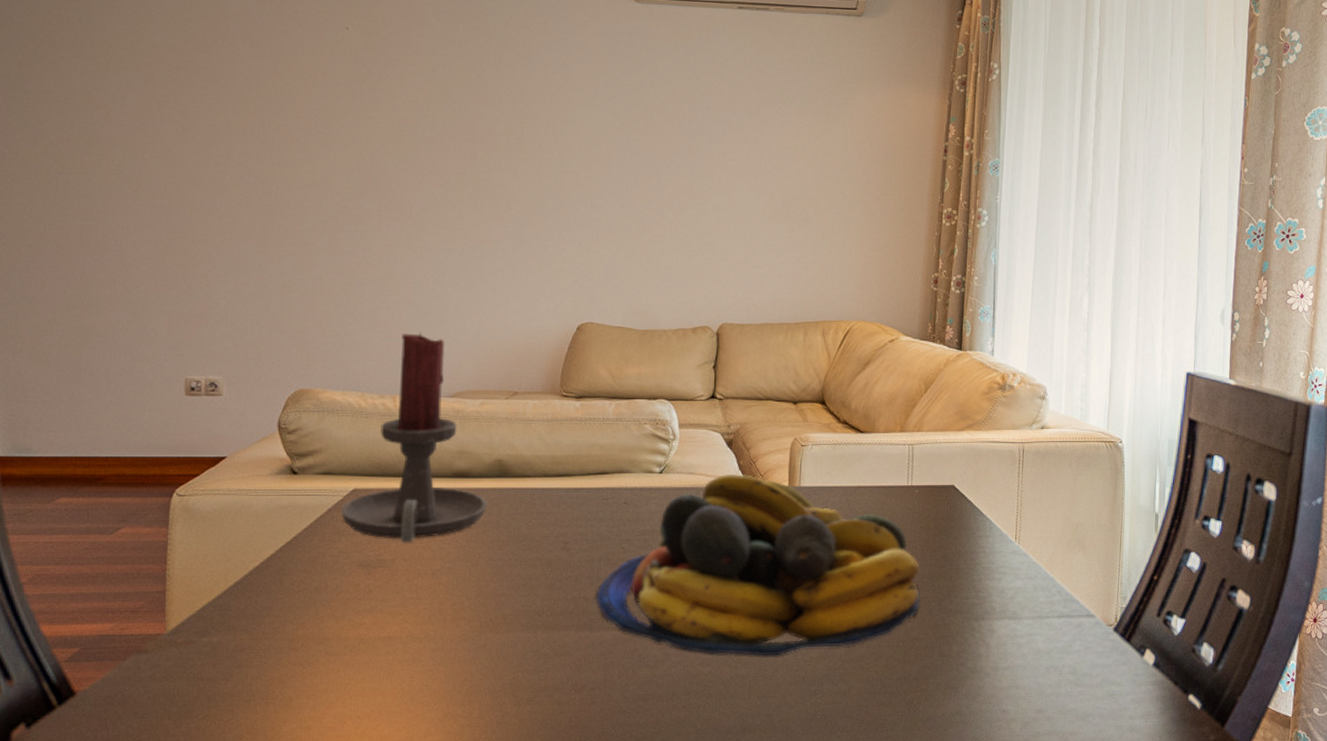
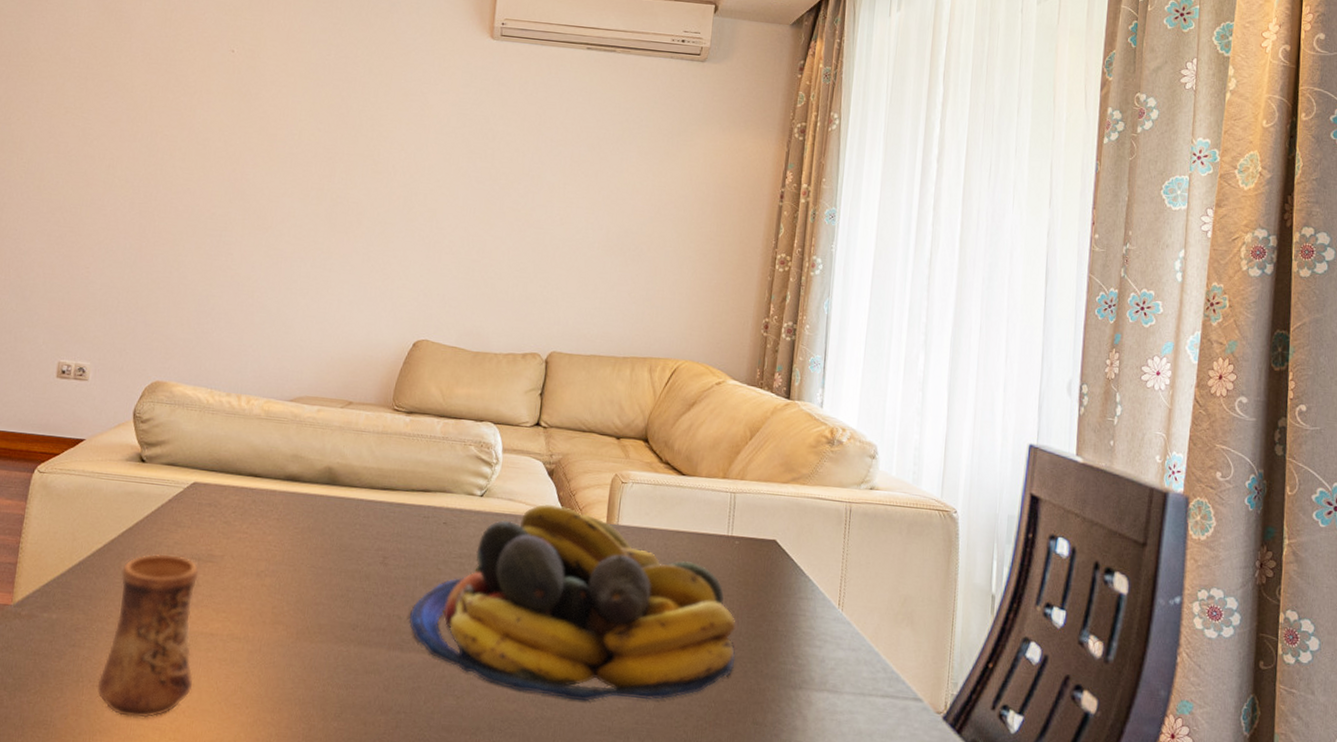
cup: none [271,564,375,728] -> present [97,553,199,718]
candle holder: present [341,332,488,543] -> none [180,336,315,541]

